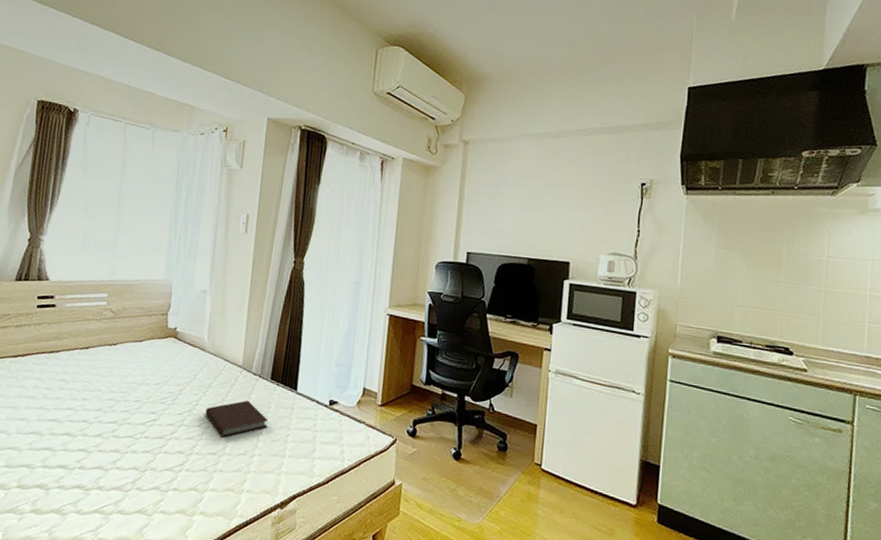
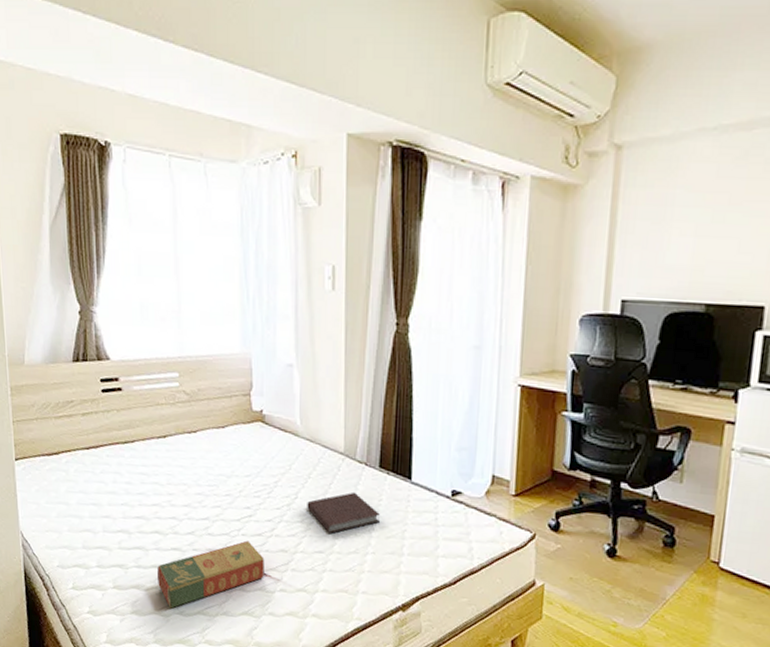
book: none [60,442,163,507] -> present [157,540,264,609]

